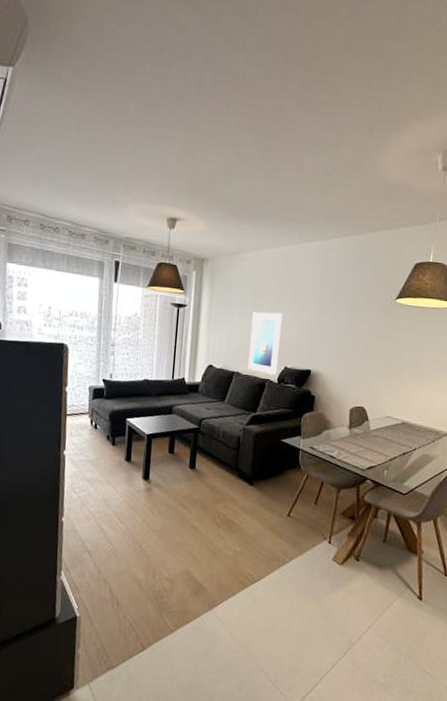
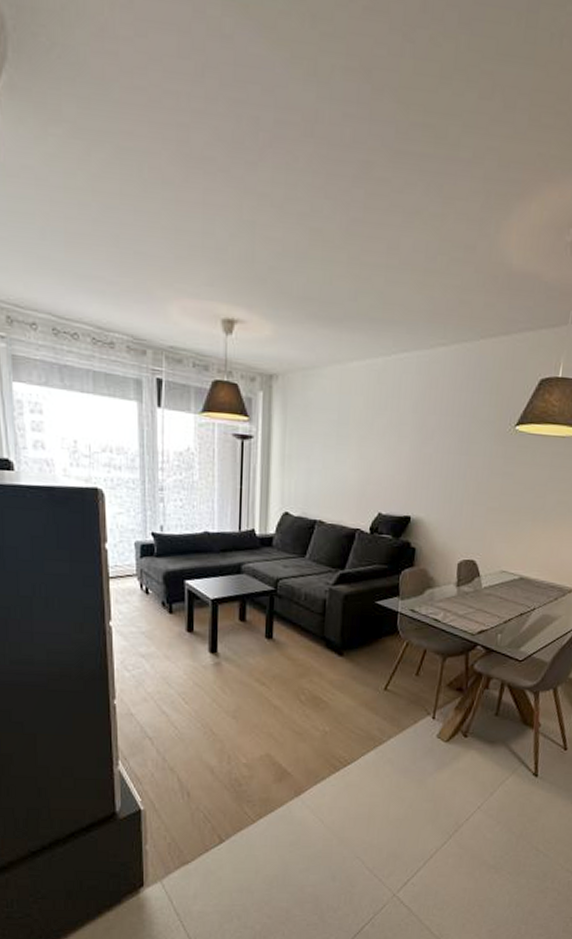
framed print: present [248,312,283,375] -> none [333,444,375,523]

